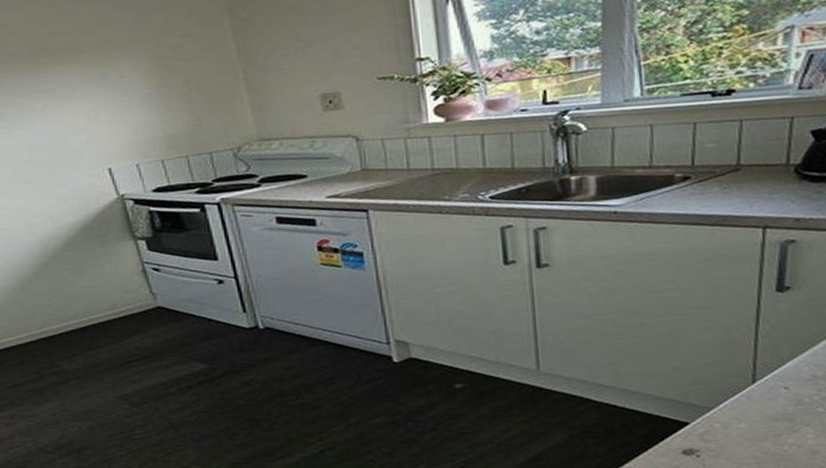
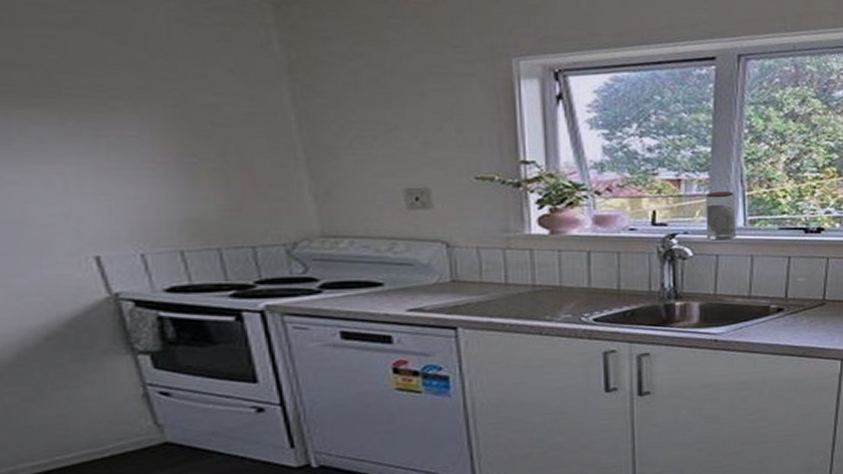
jar: none [598,63,632,113] -> present [706,191,736,239]

